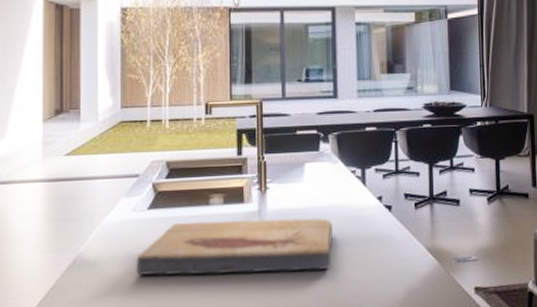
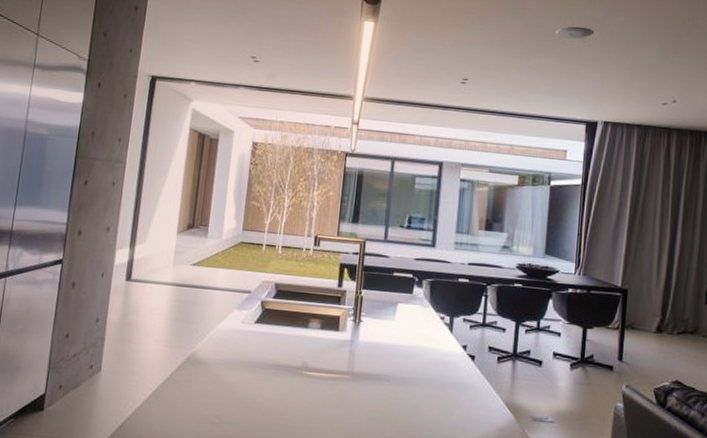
fish fossil: present [137,217,333,276] -> none [239,340,417,405]

